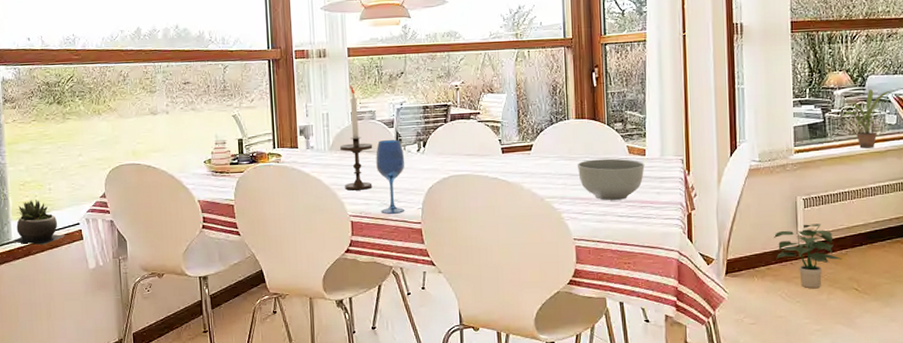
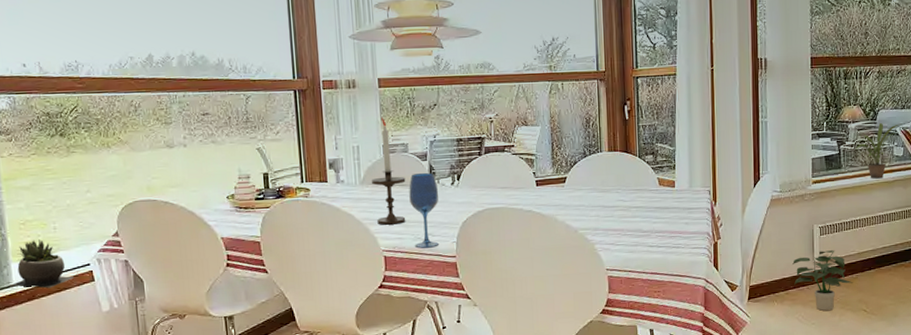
bowl: present [577,158,645,200] -> none [609,190,674,231]

